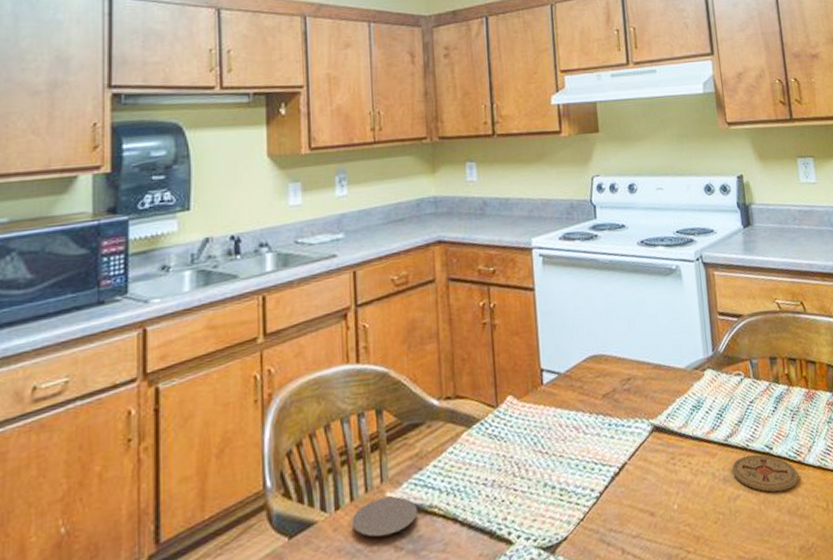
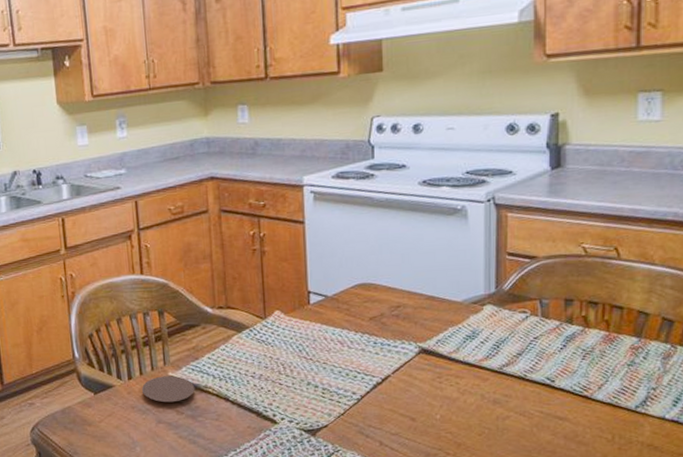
coaster: present [732,454,799,493] -> none [505,384,583,419]

